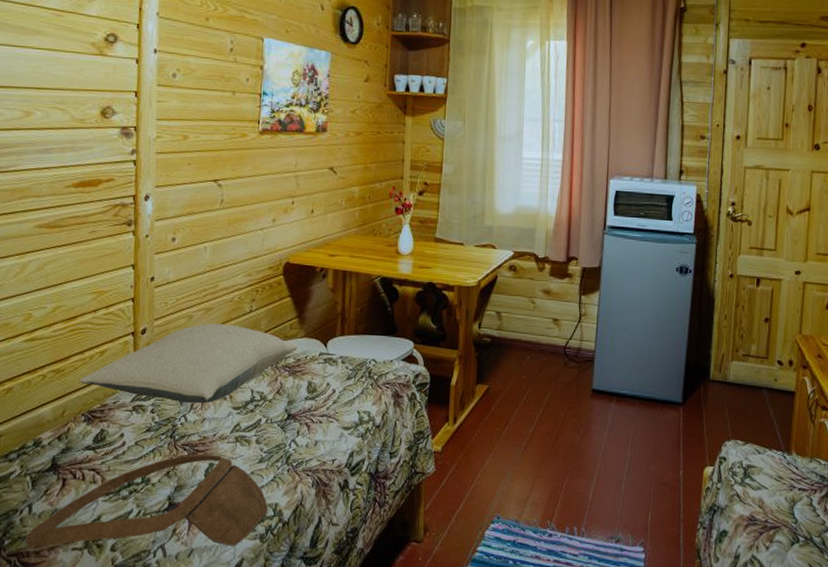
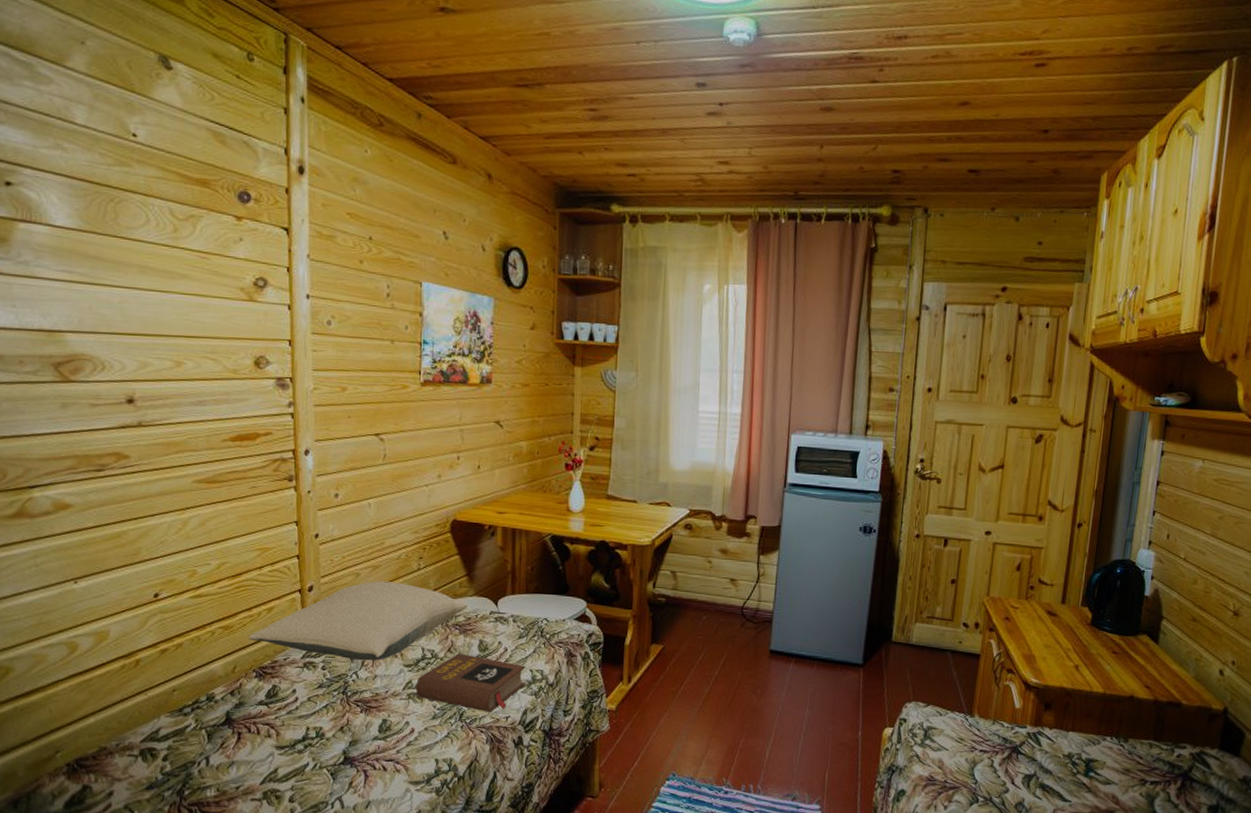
shoulder bag: present [25,454,268,549] -> none [205,710,443,799]
book: none [244,395,354,455] -> present [416,653,526,713]

